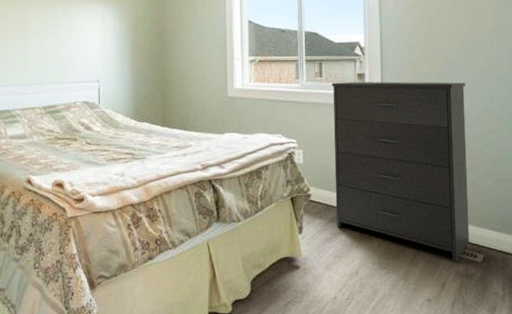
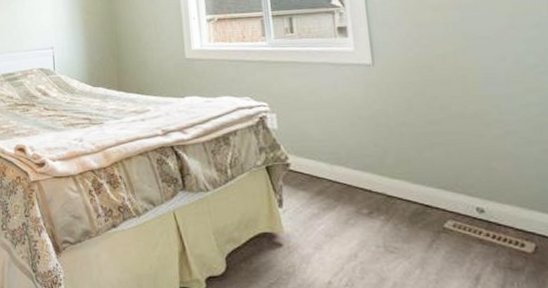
dresser: present [331,81,470,262] -> none [305,30,512,251]

